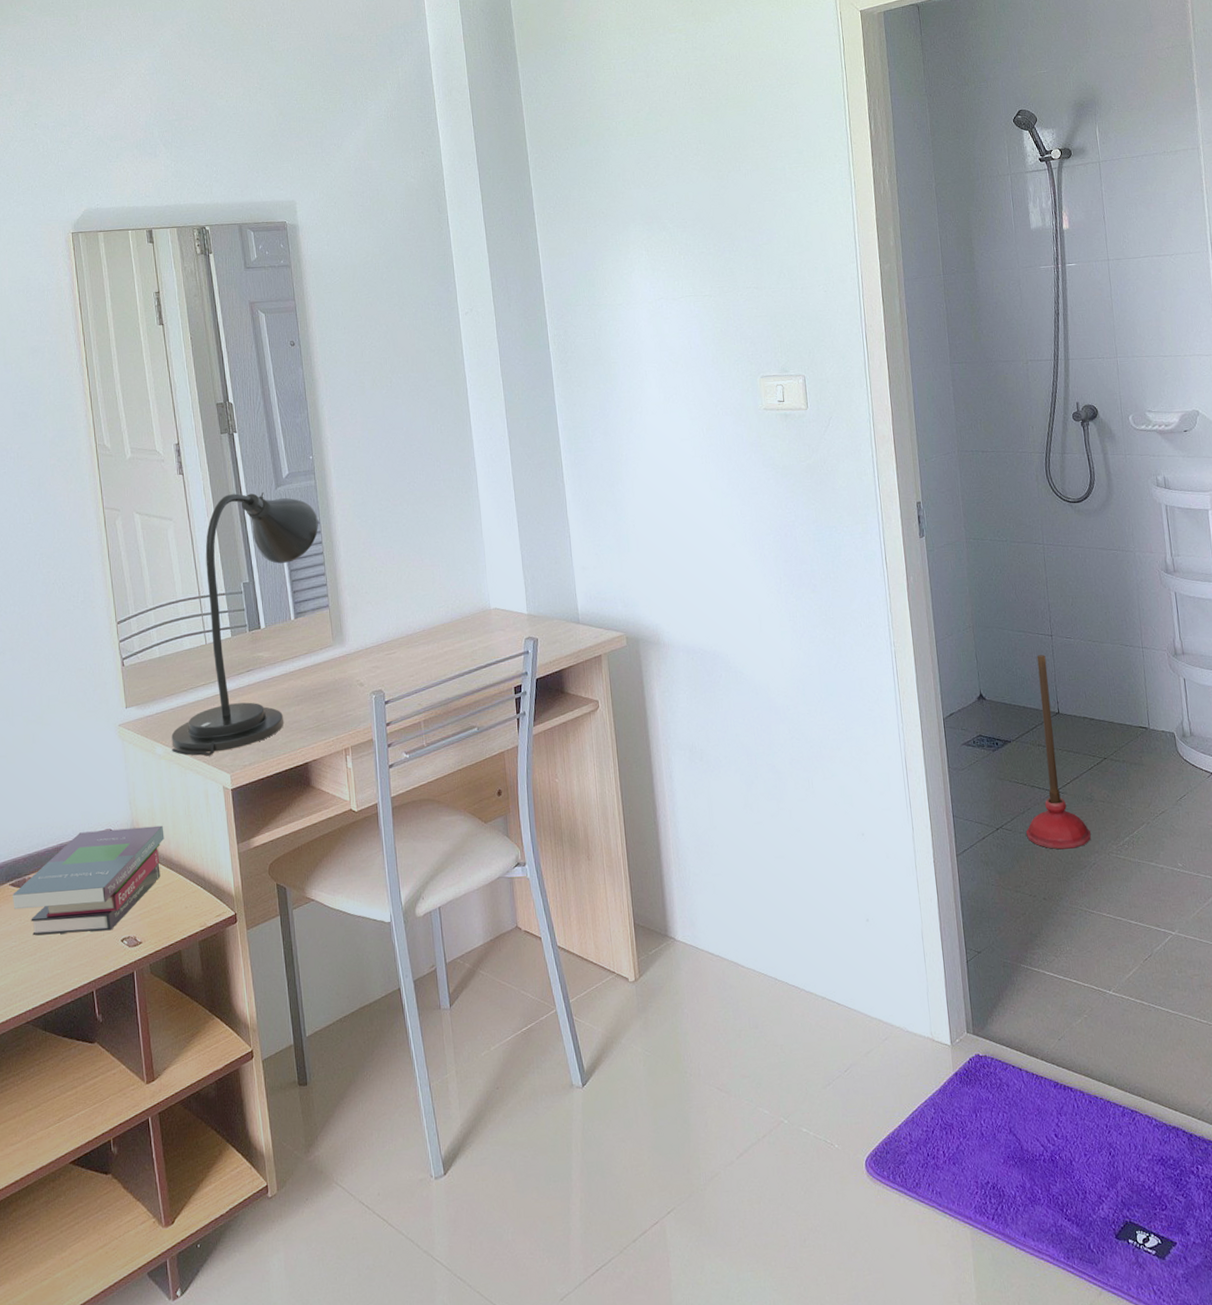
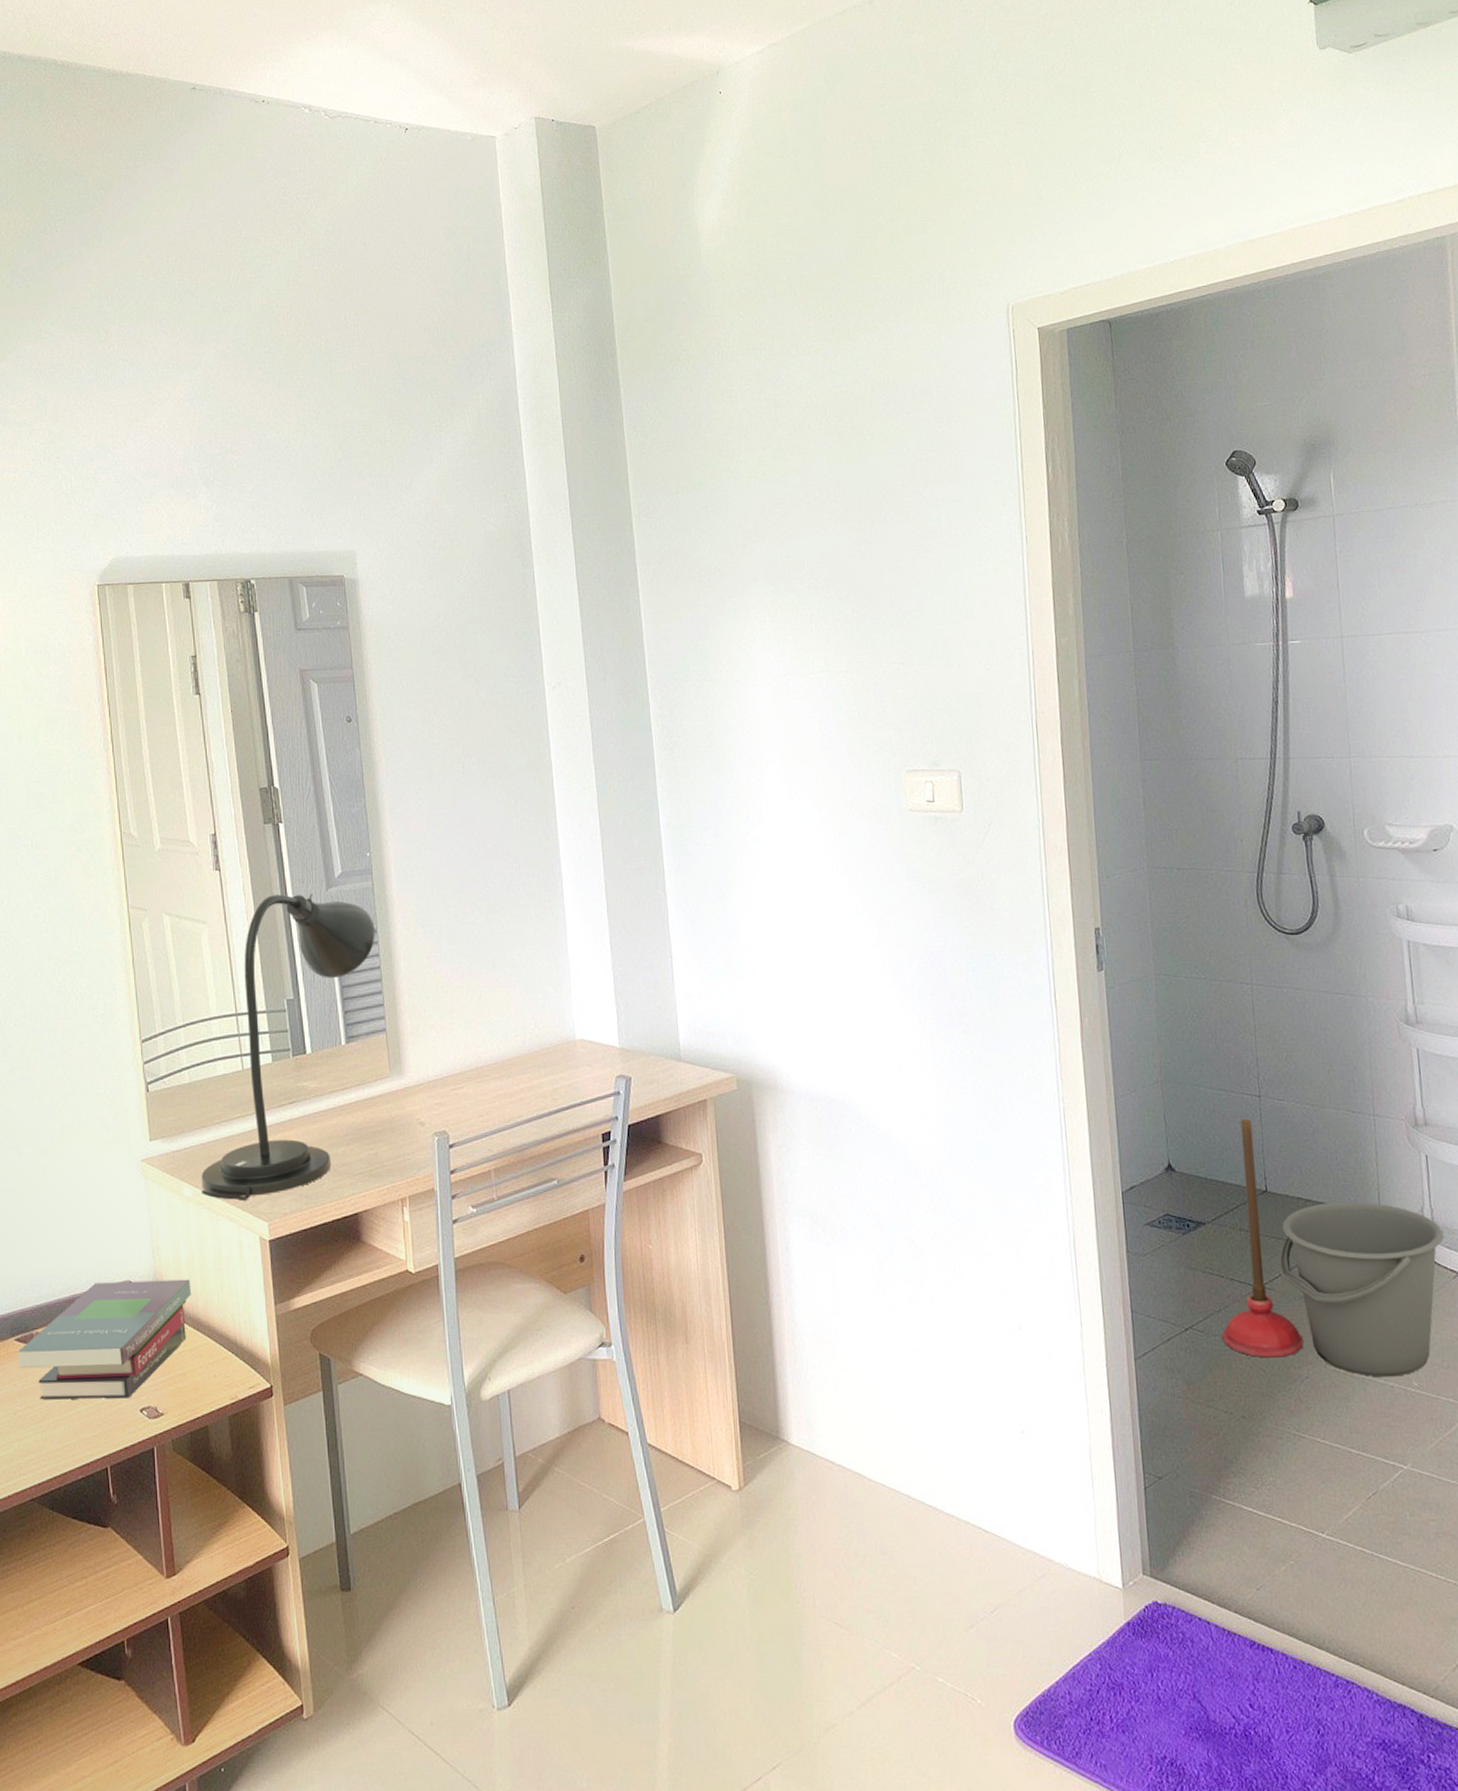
bucket: none [1070,718,1200,861] -> present [1278,1201,1444,1377]

